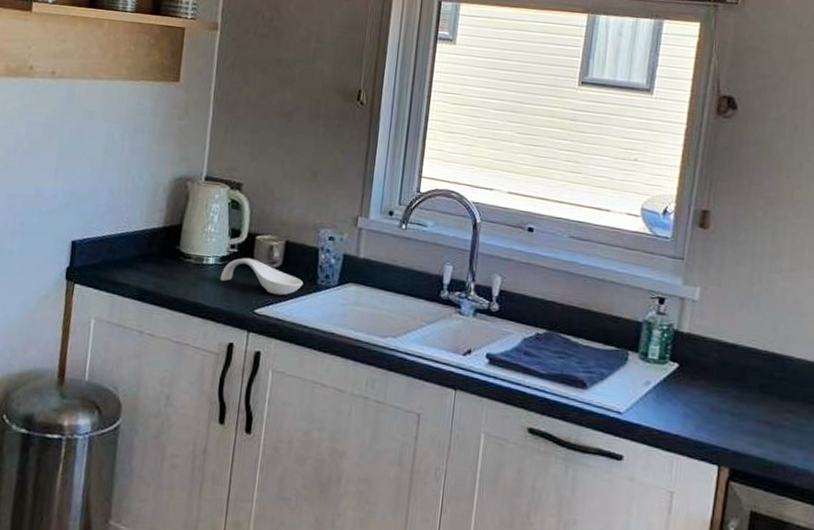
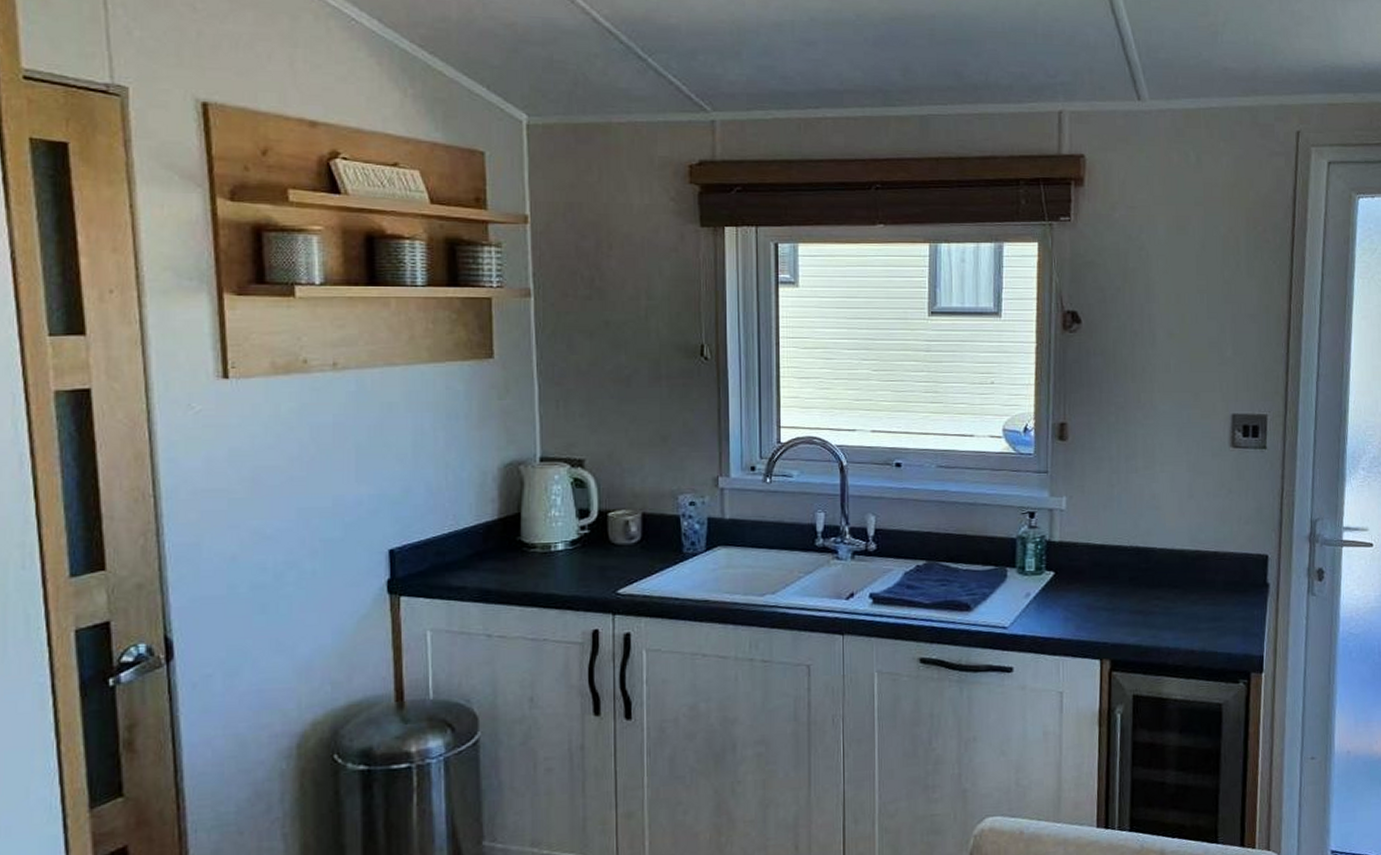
spoon rest: present [220,258,304,296] -> none [573,537,668,571]

